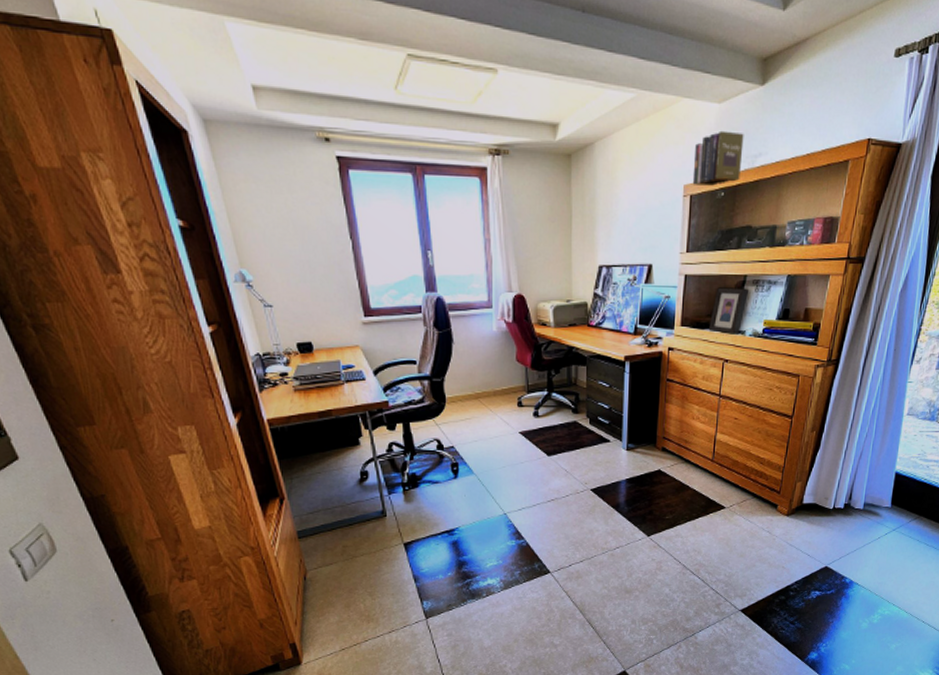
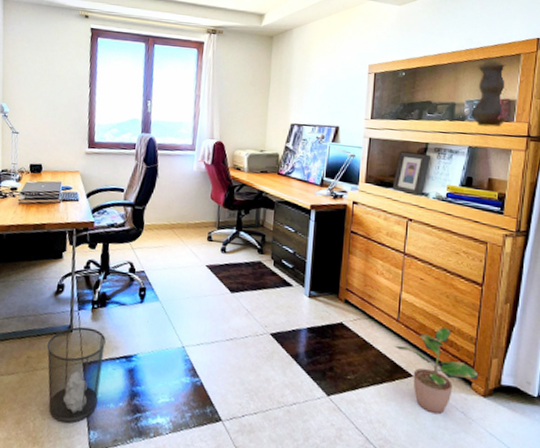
waste bin: none [361,510,425,599] -> present [46,326,106,423]
books: present [692,130,744,186] -> none [376,25,422,67]
potted plant: none [709,460,784,537] -> present [394,327,479,415]
vase: none [793,174,833,251] -> present [472,64,509,128]

